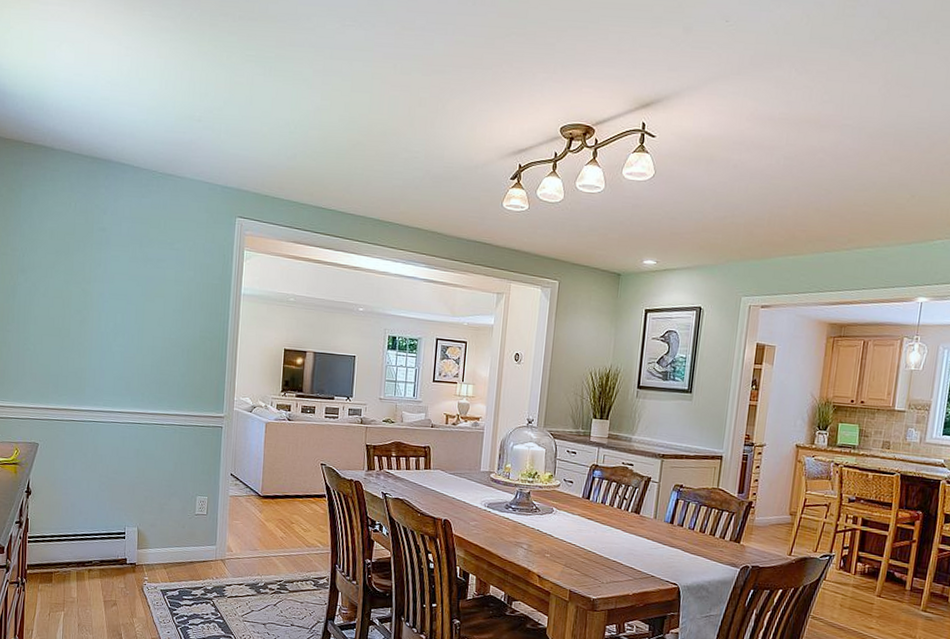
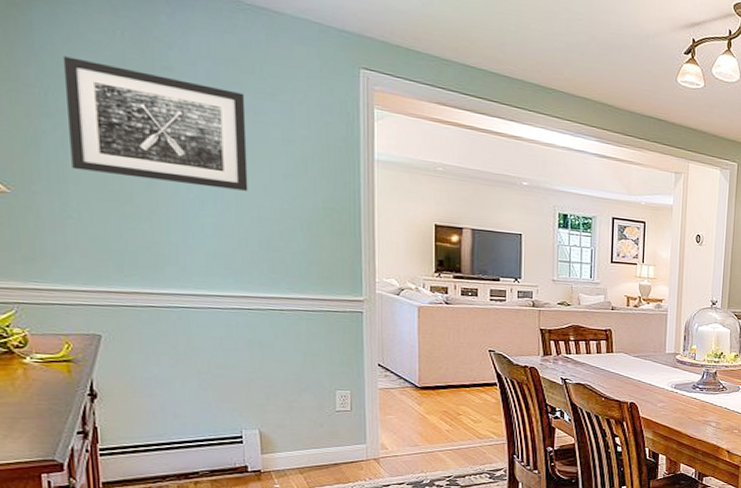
wall art: none [34,225,152,325] -> present [62,56,248,191]

